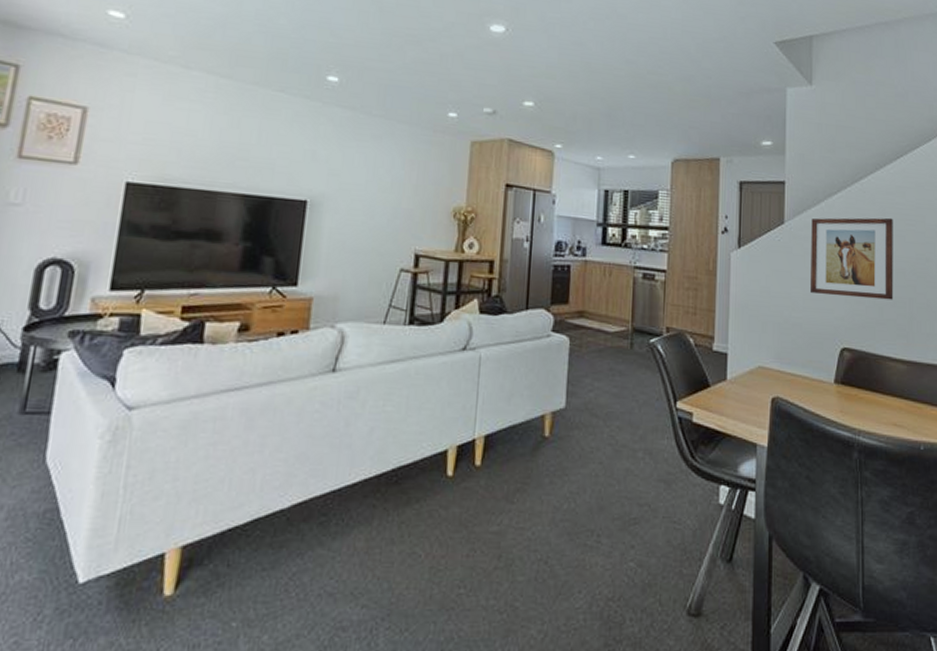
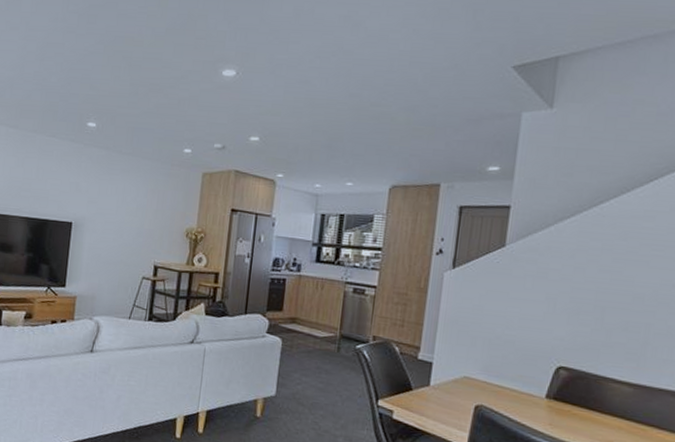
wall art: present [811,217,894,300] -> none [528,241,636,325]

